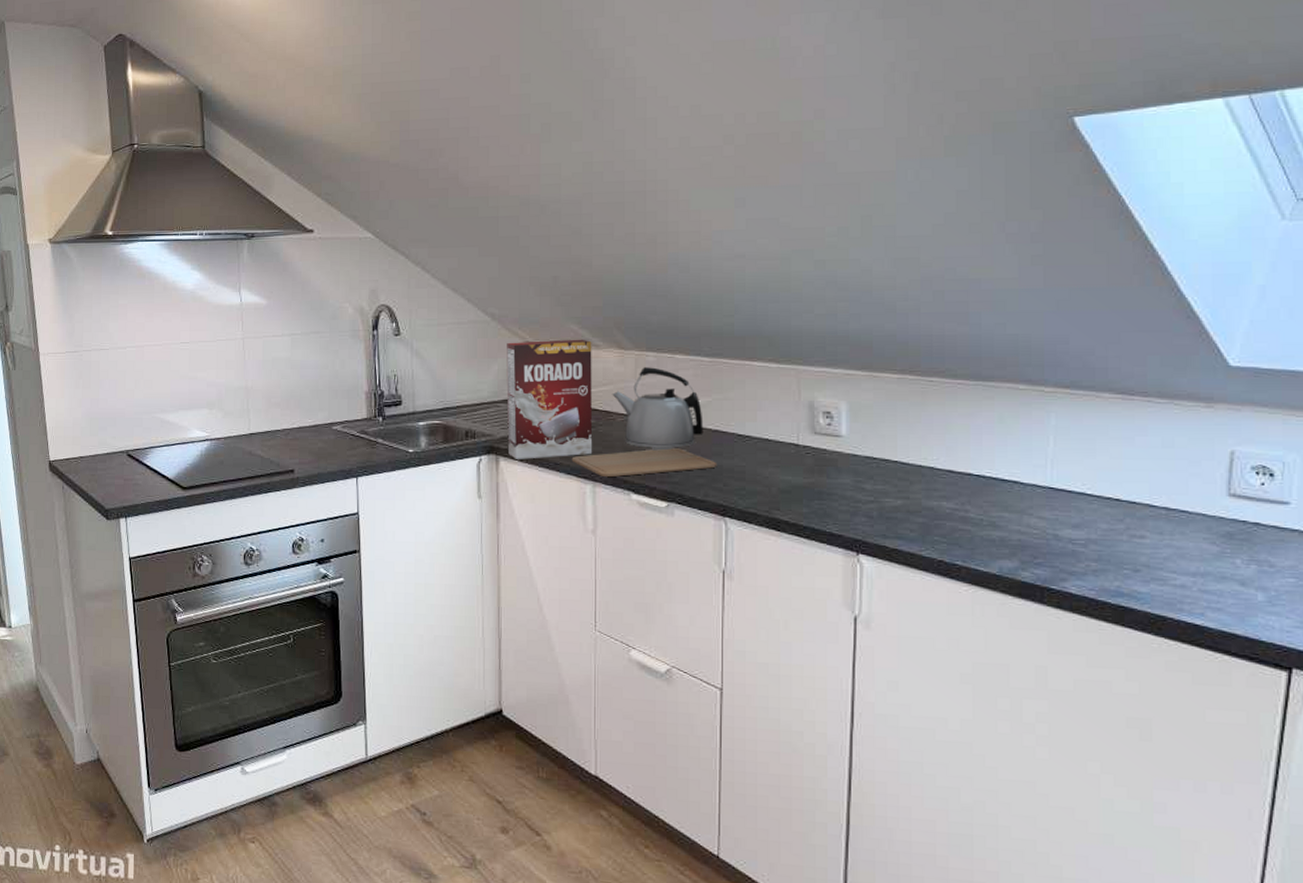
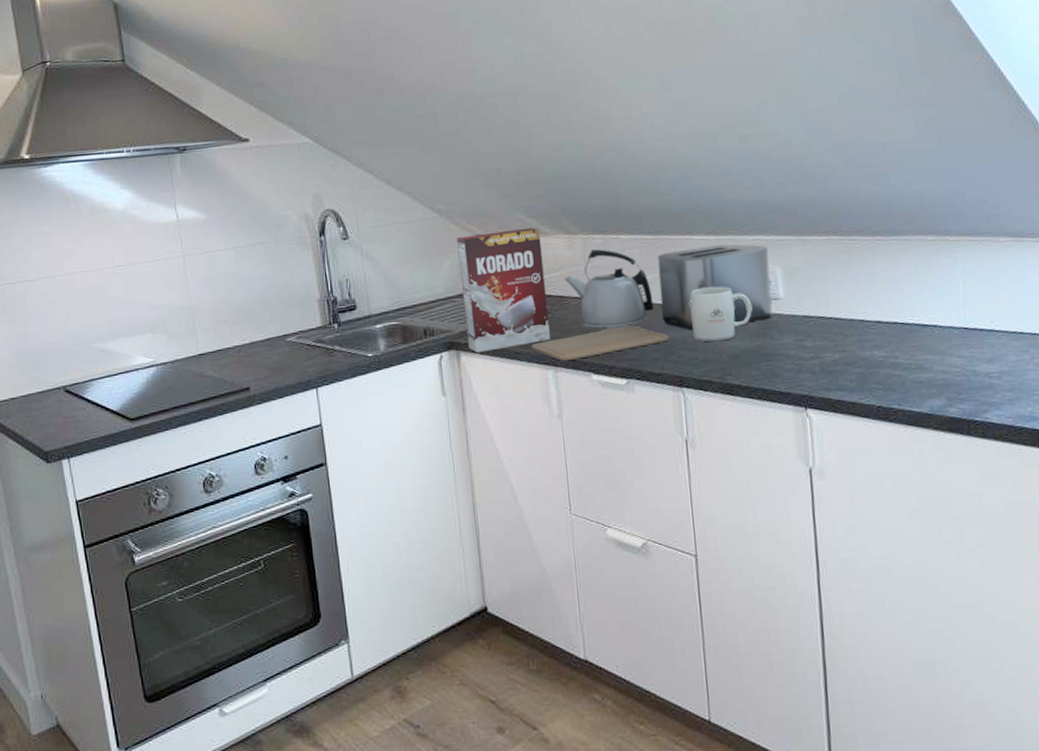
toaster: none [712,374,835,460] -> present [657,243,773,331]
mug: none [741,417,809,474] -> present [690,286,752,342]

